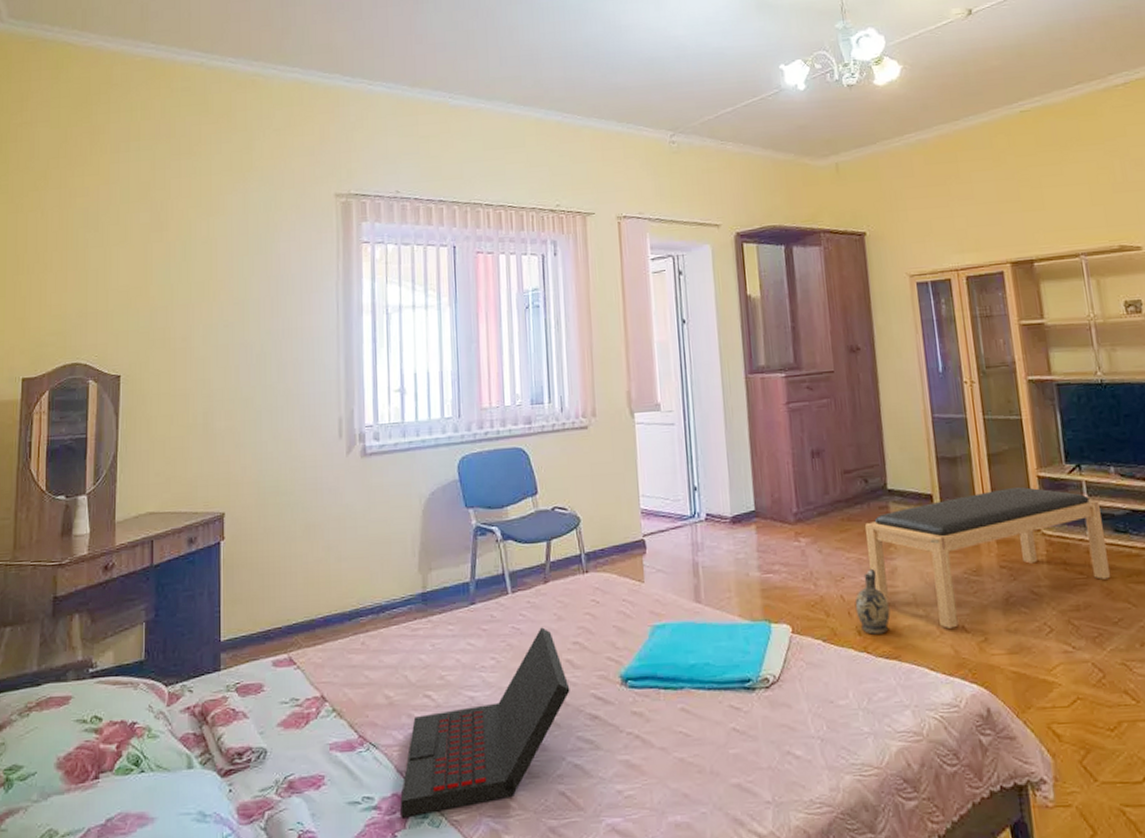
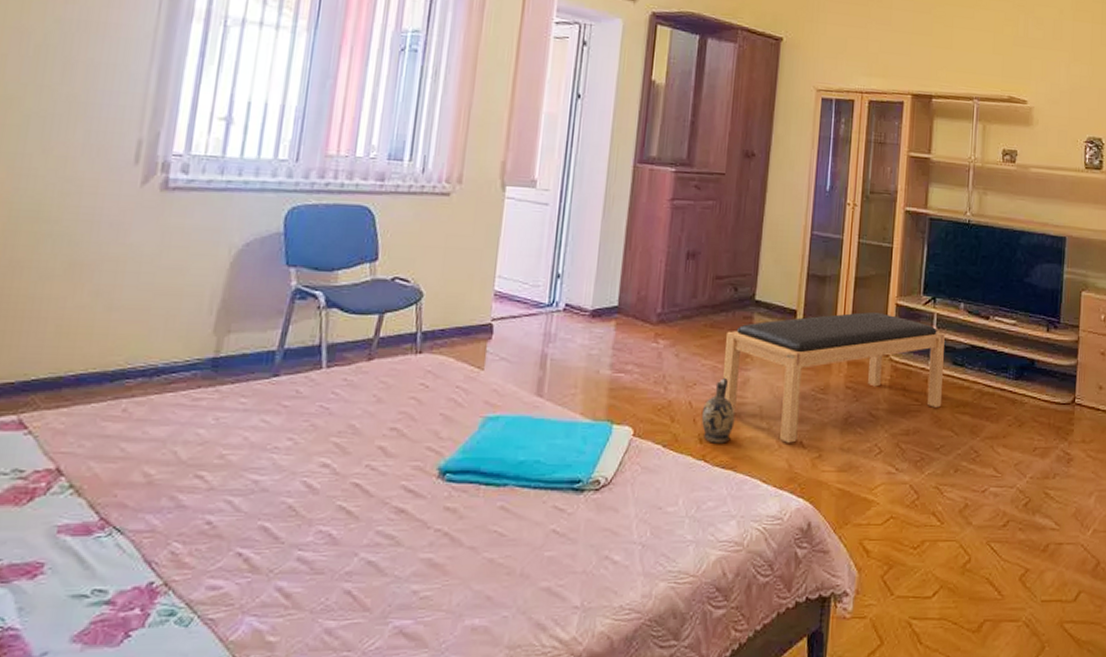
laptop: present [400,627,570,818] -> none [140,409,378,615]

